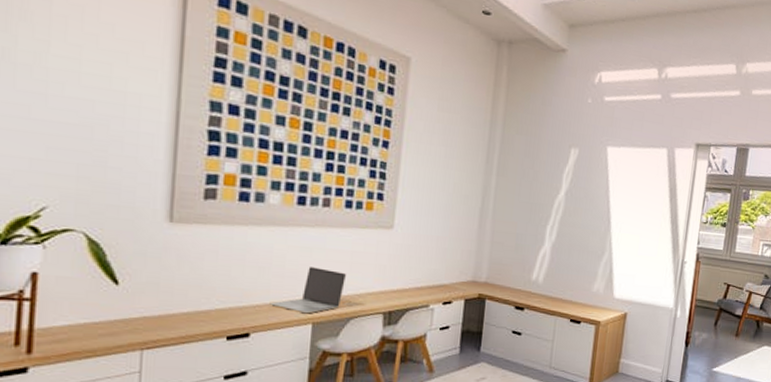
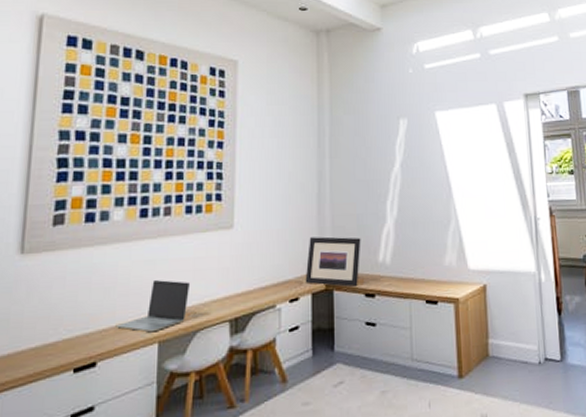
picture frame: none [459,248,518,300] -> present [305,236,361,288]

